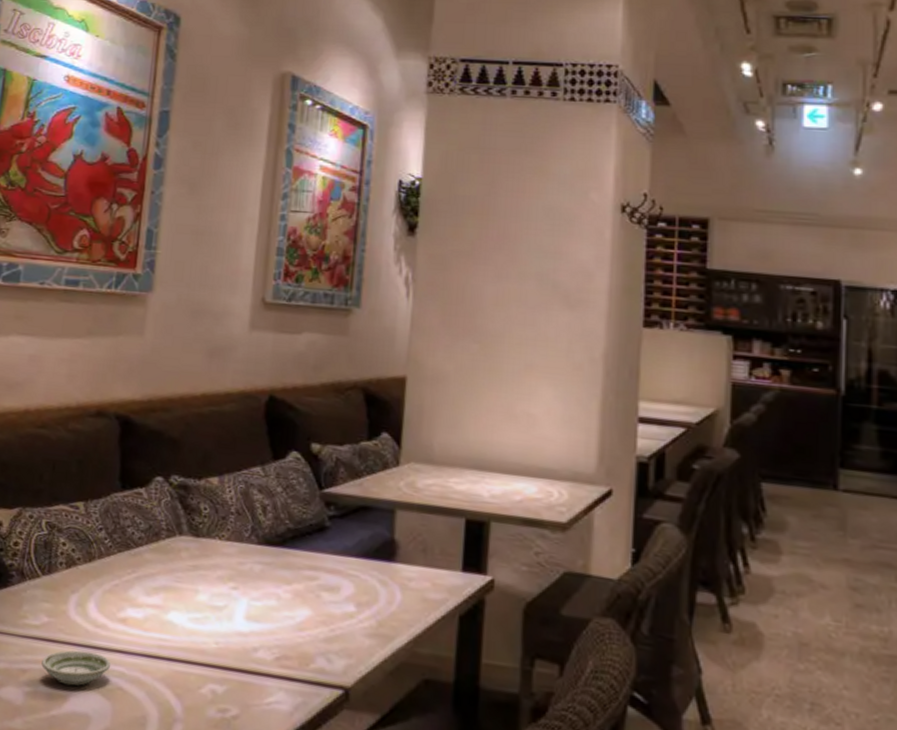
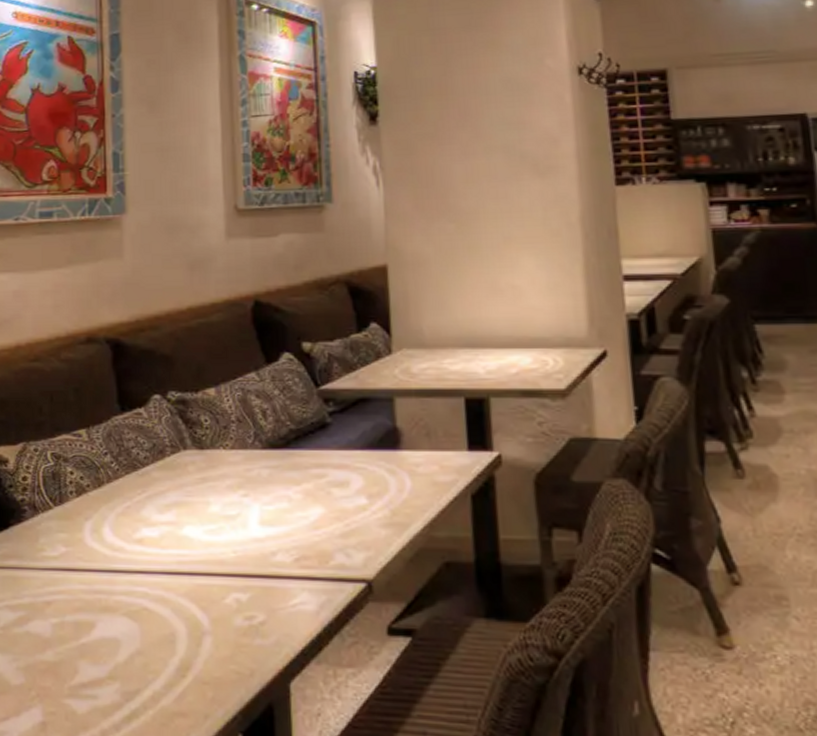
saucer: present [41,650,111,686] -> none [65,576,134,612]

